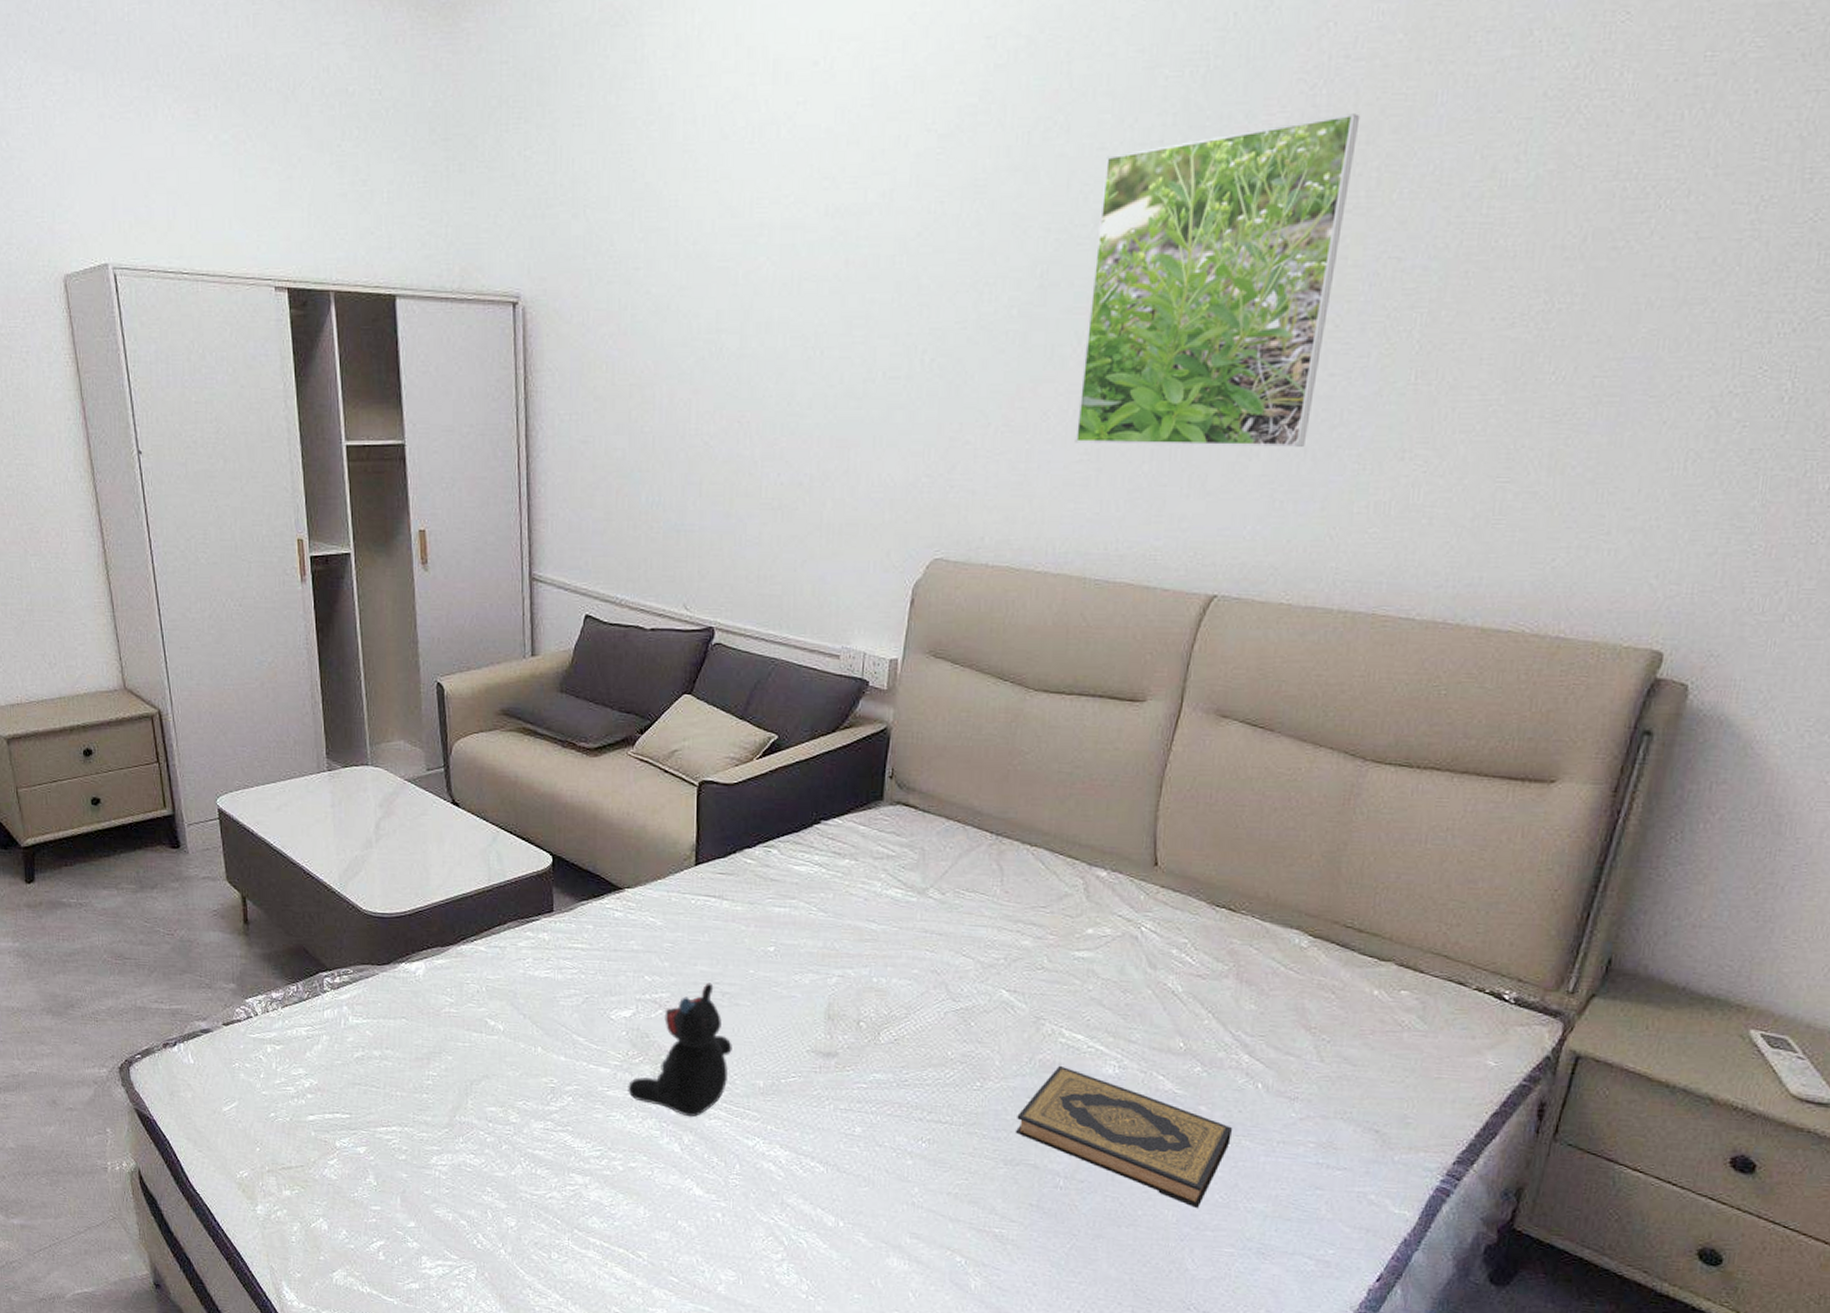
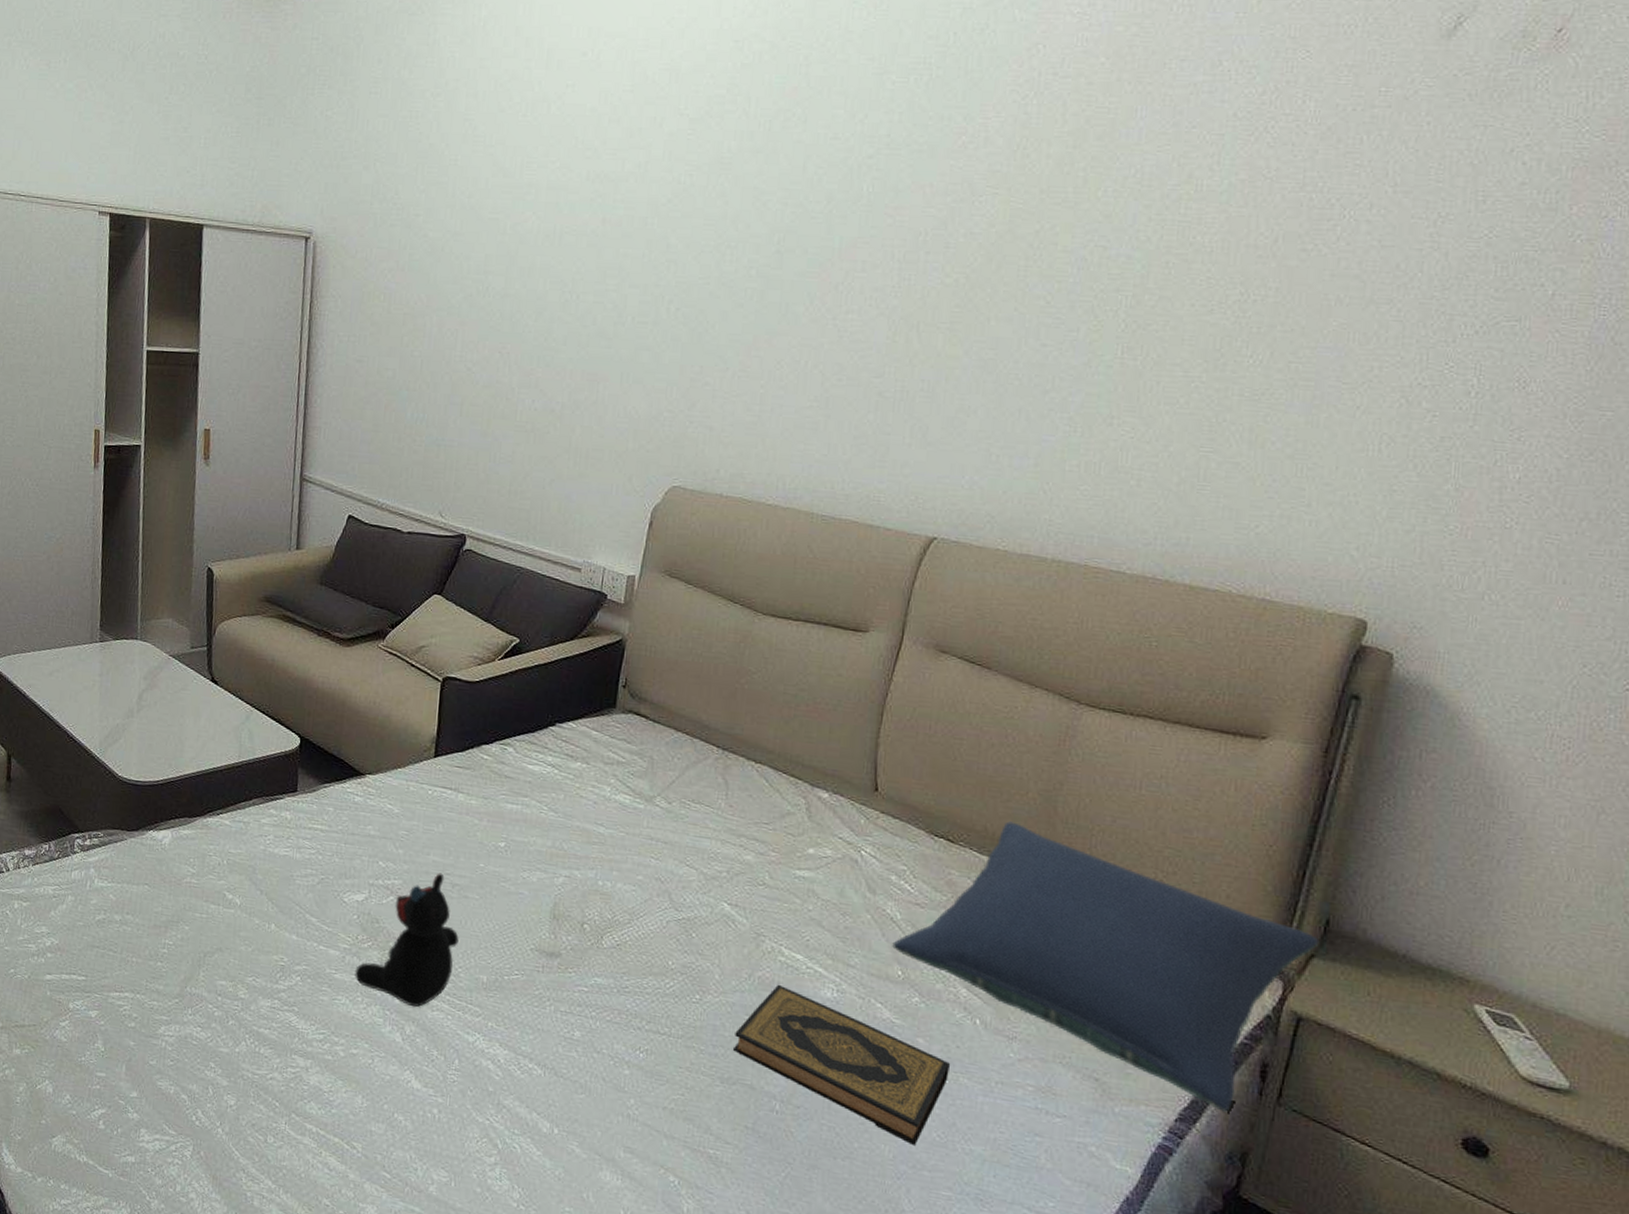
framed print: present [1075,113,1361,448] -> none [805,121,1068,409]
pillow: none [1174,886,1601,1152] -> present [892,821,1320,1112]

